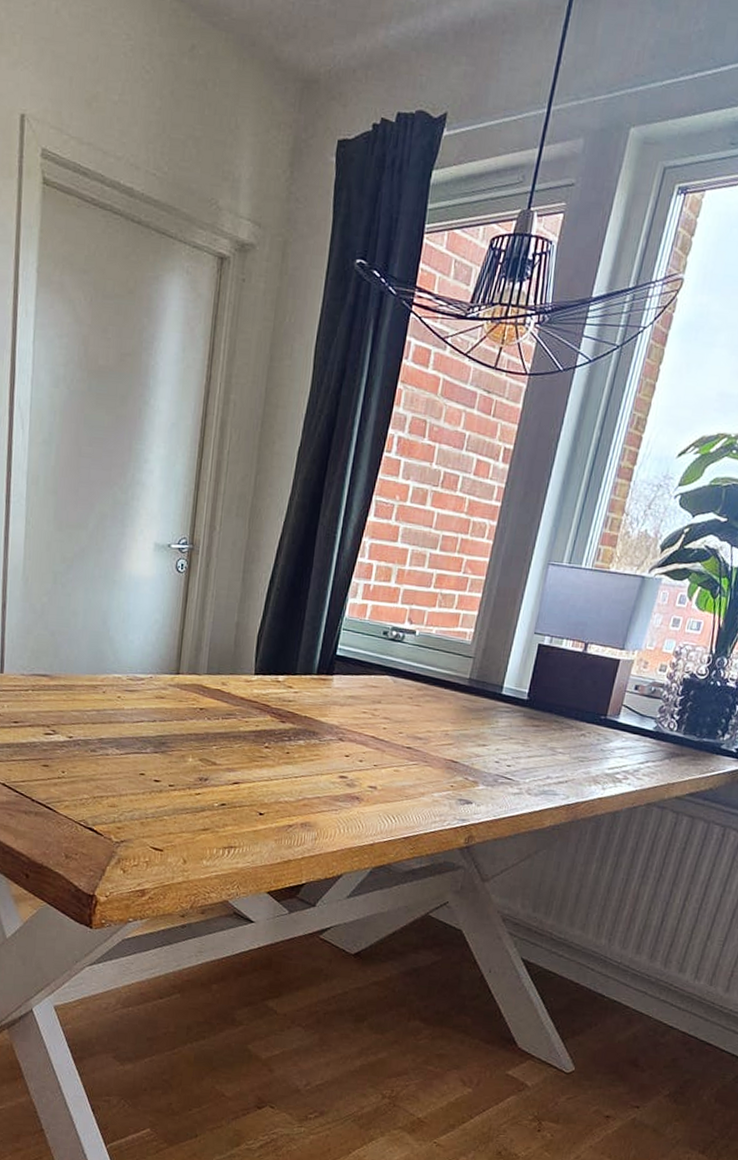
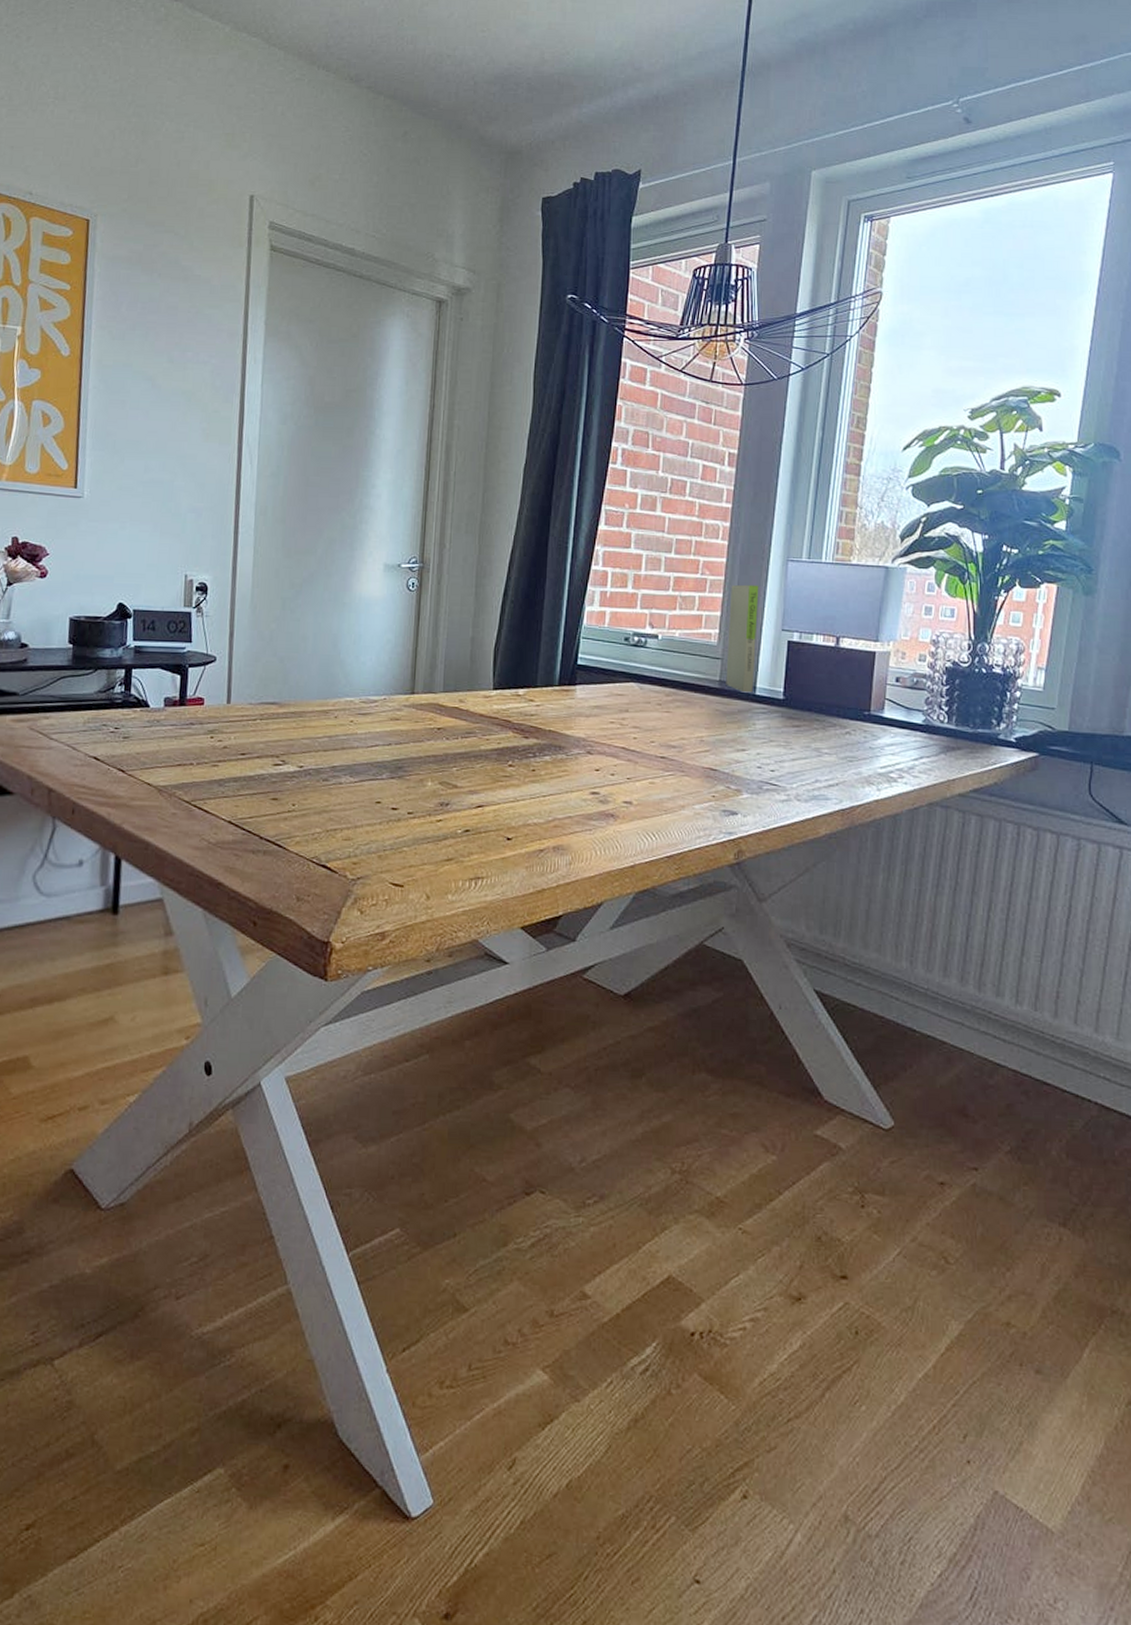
book: none [475,585,518,692] -> present [726,584,759,693]

